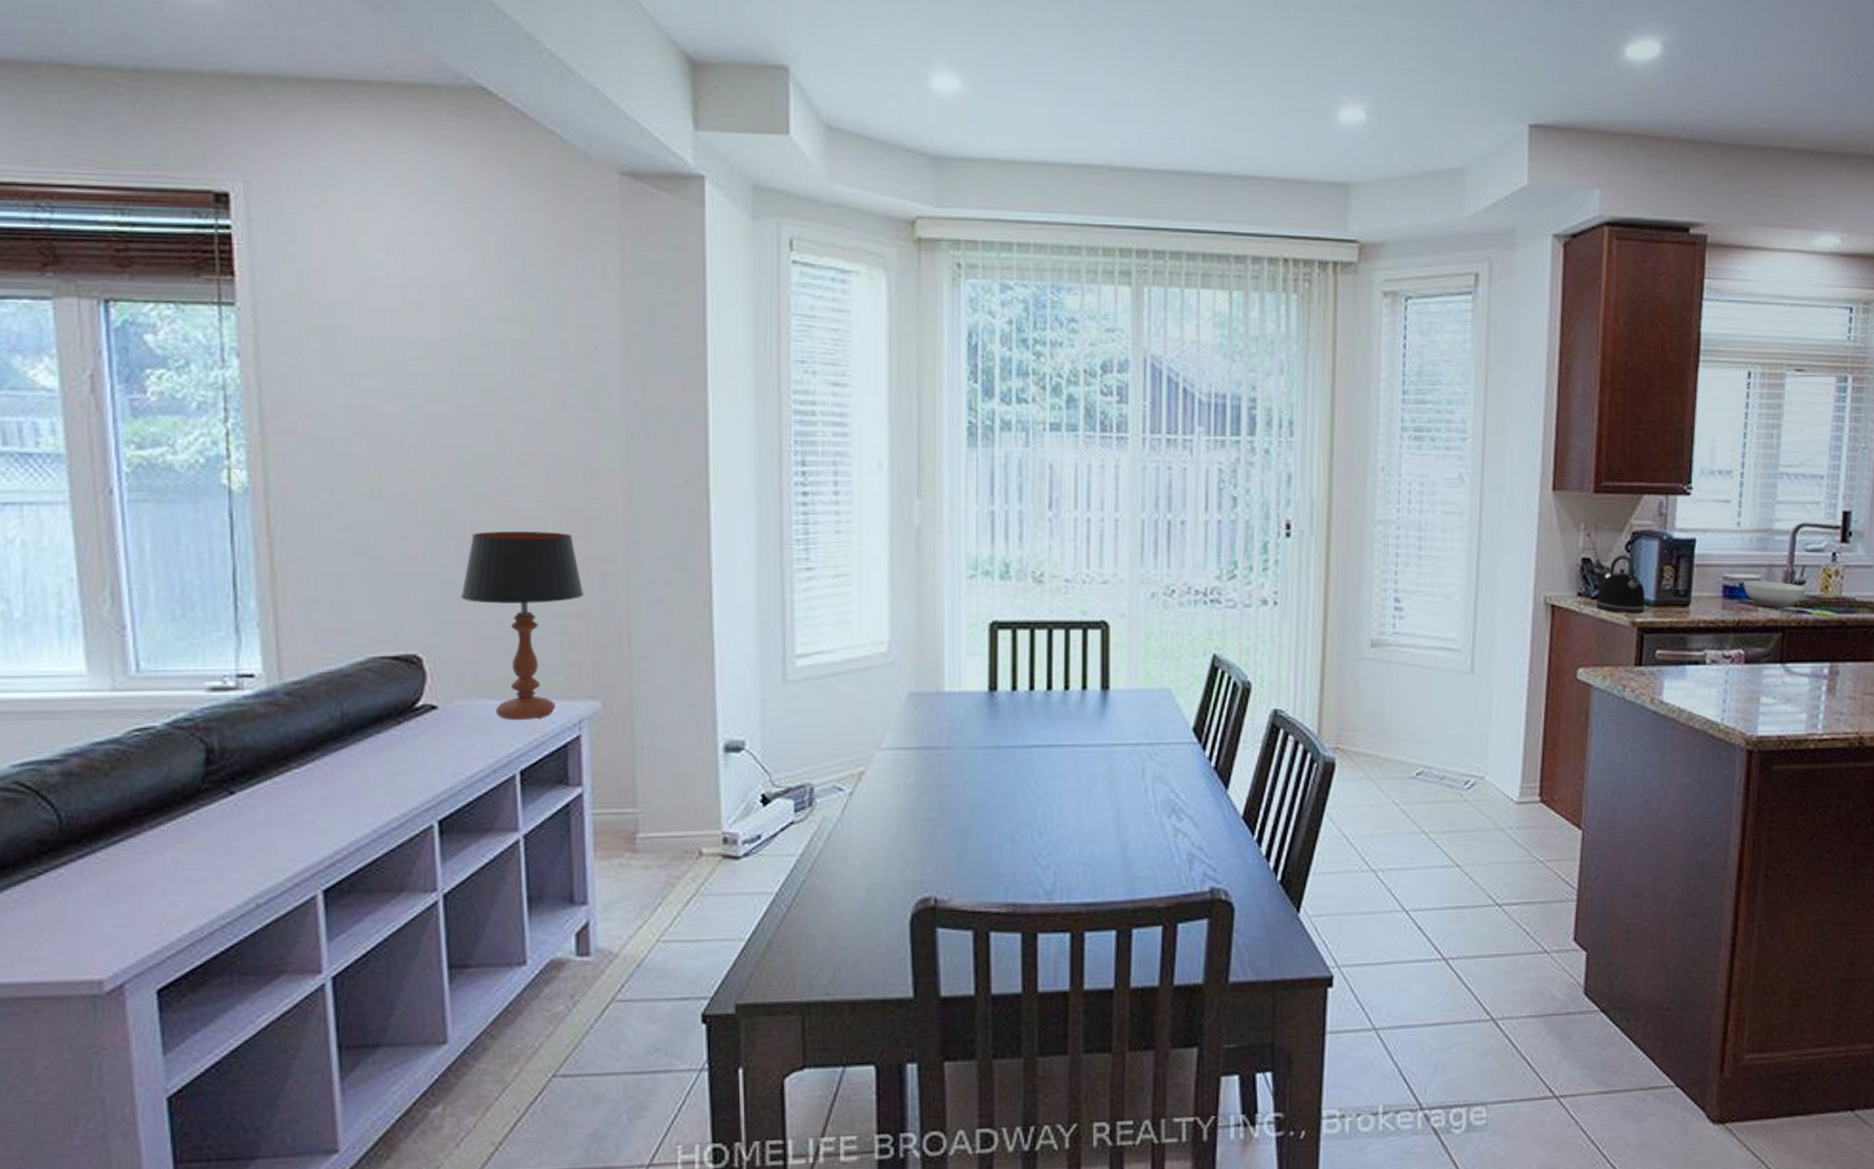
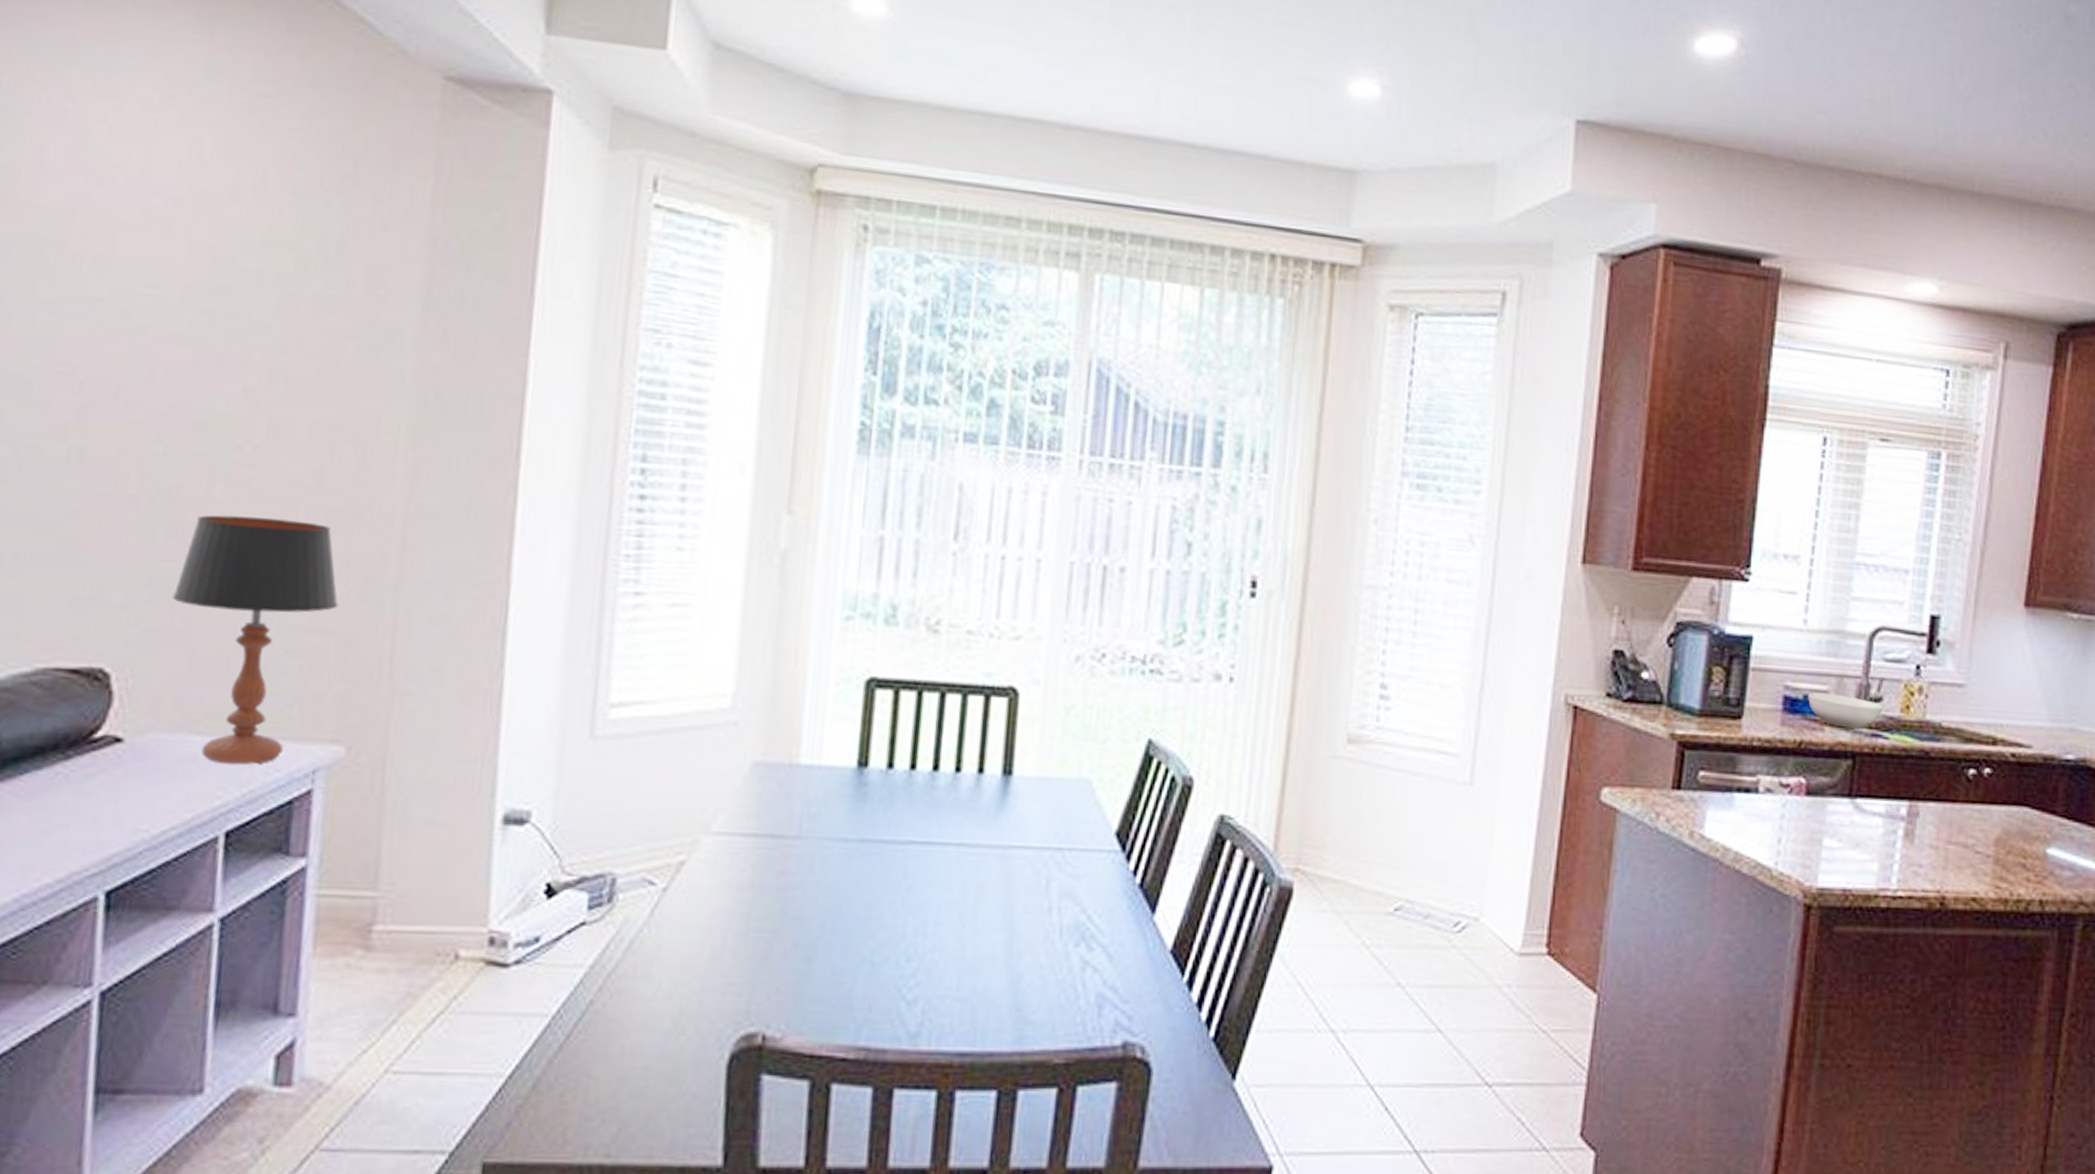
kettle: present [1596,555,1646,613] -> none [1628,649,1689,724]

